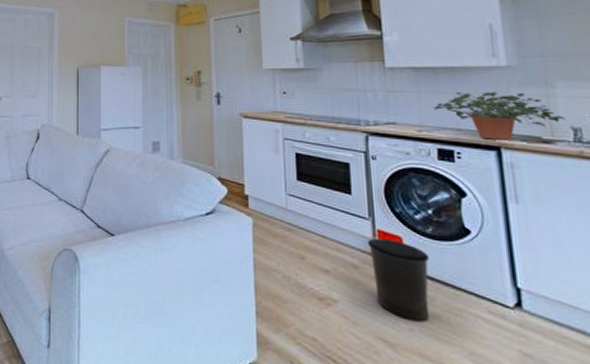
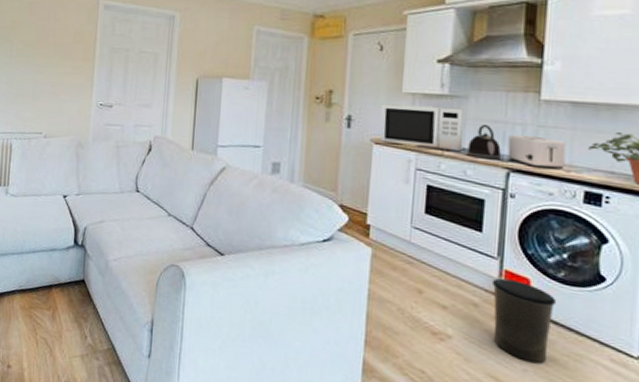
microwave: none [246,79,326,120] -> present [379,103,467,152]
kettle: none [326,92,359,125] -> present [466,123,502,160]
toaster: none [362,100,416,131] -> present [507,134,566,170]

